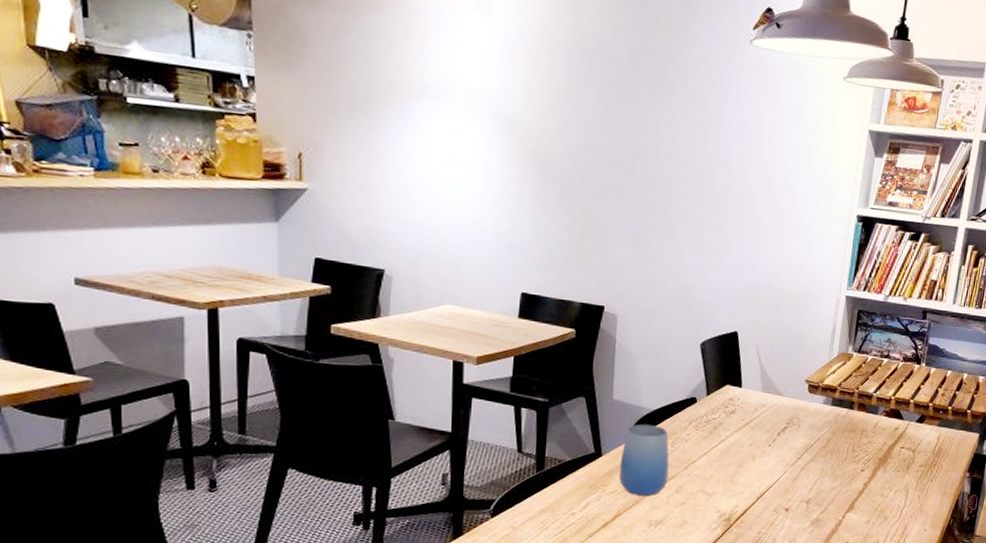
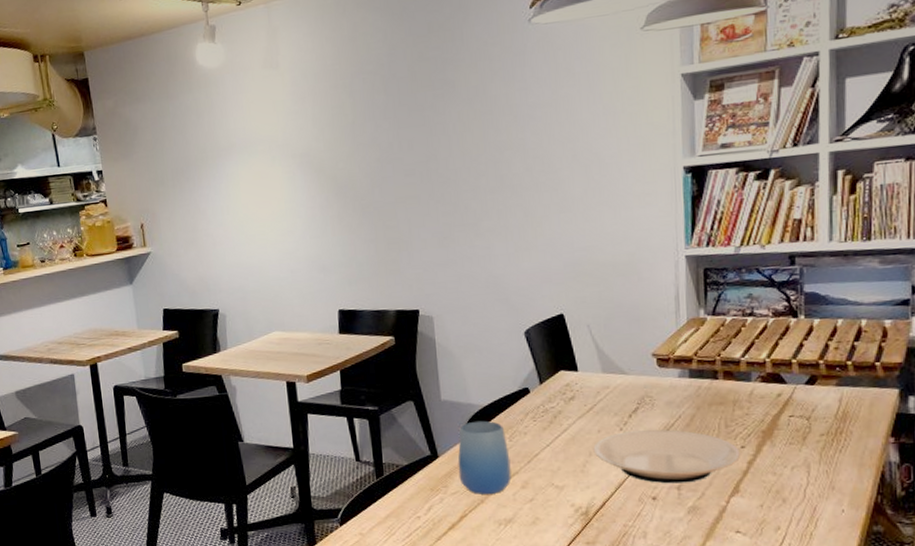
plate: none [743,447,860,498] -> present [593,429,740,484]

